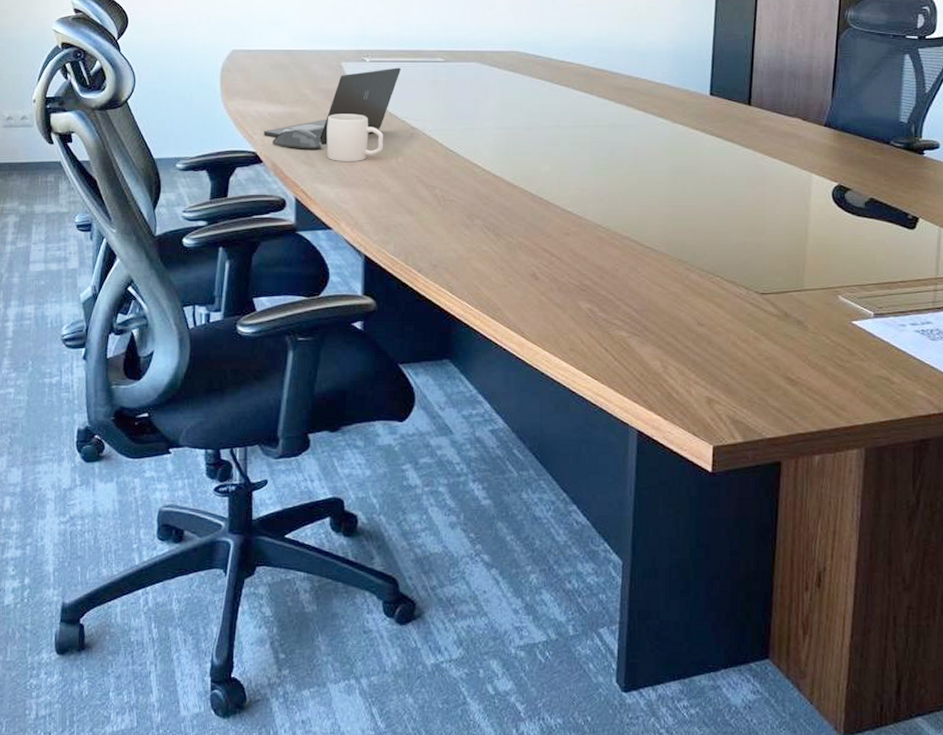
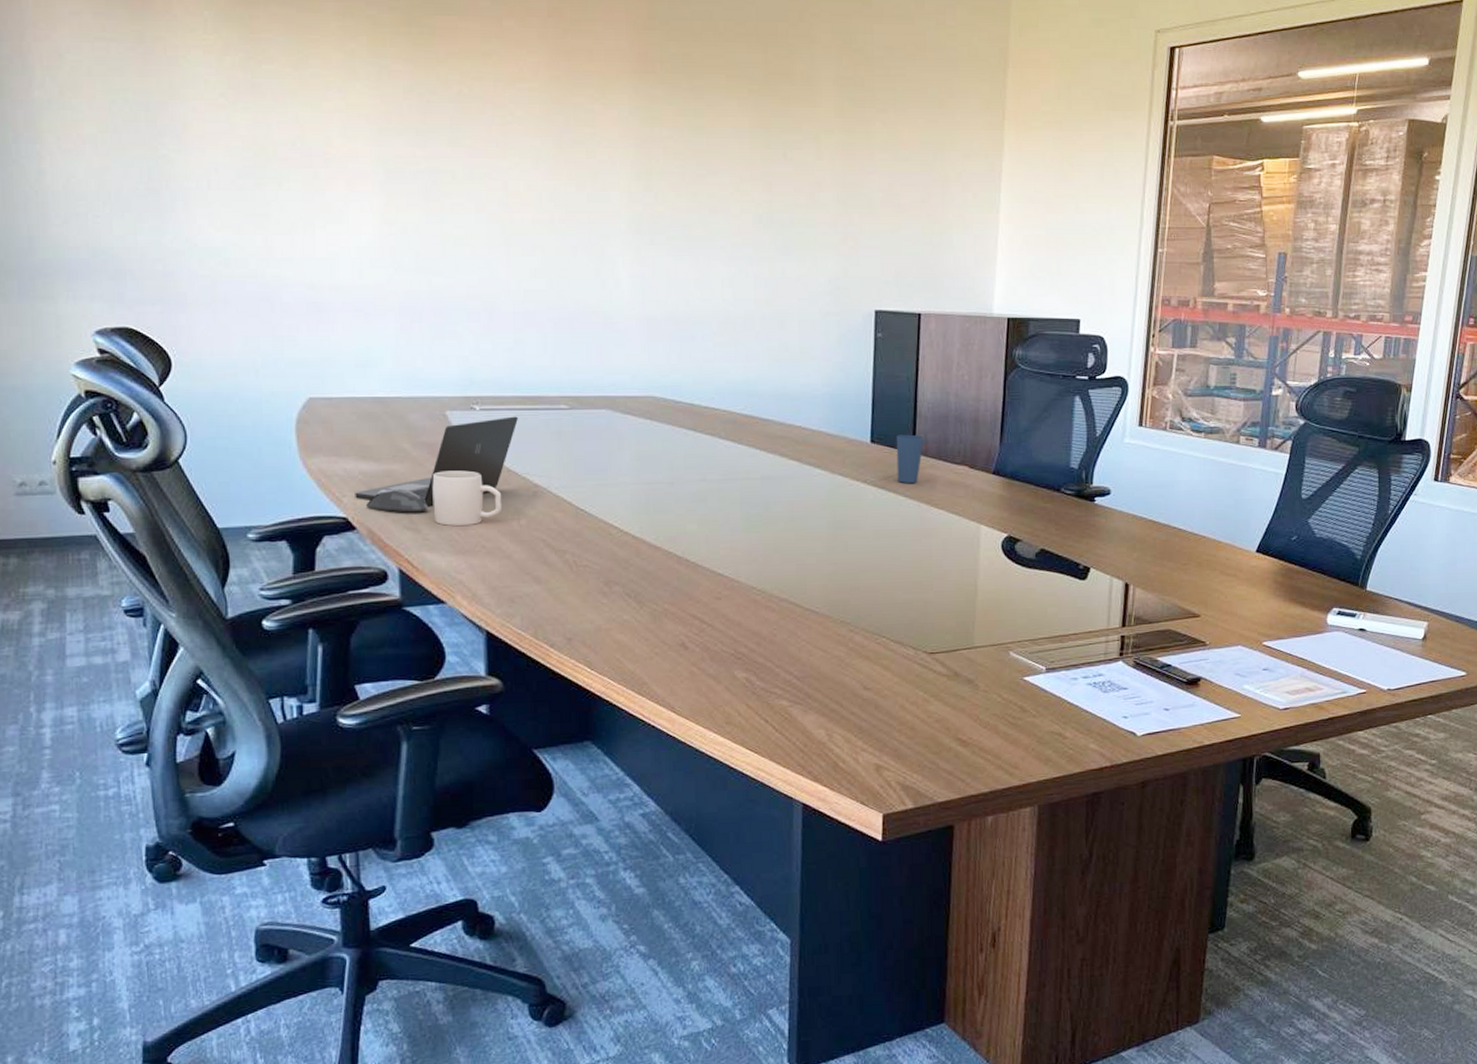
cup: none [733,88,760,134] -> present [896,434,925,484]

